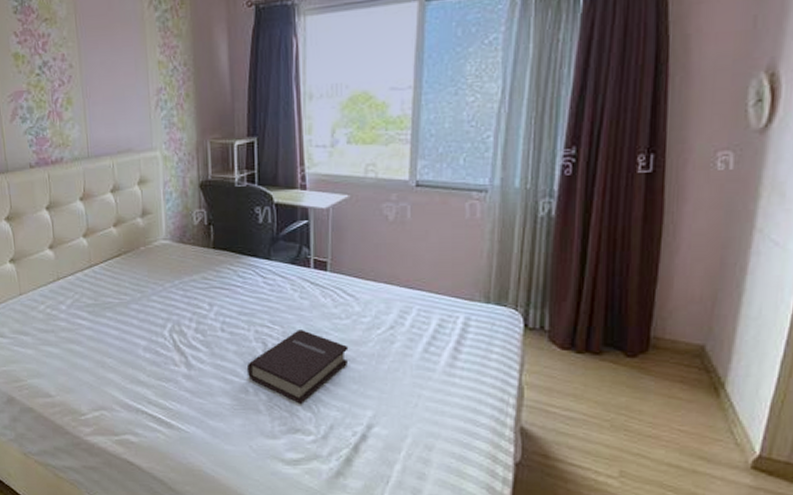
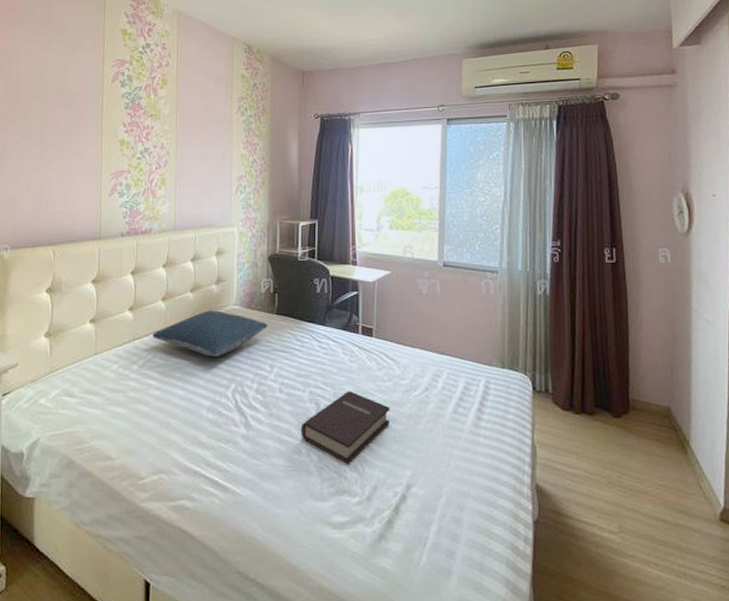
pillow: none [77,246,204,296] -> present [152,310,268,357]

